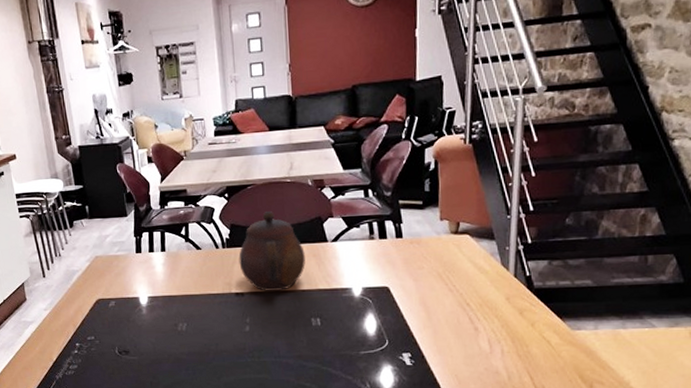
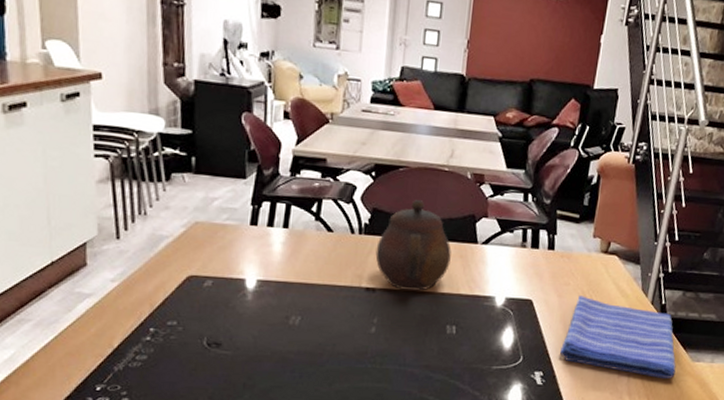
dish towel: none [424,277,554,350] -> present [559,295,676,379]

